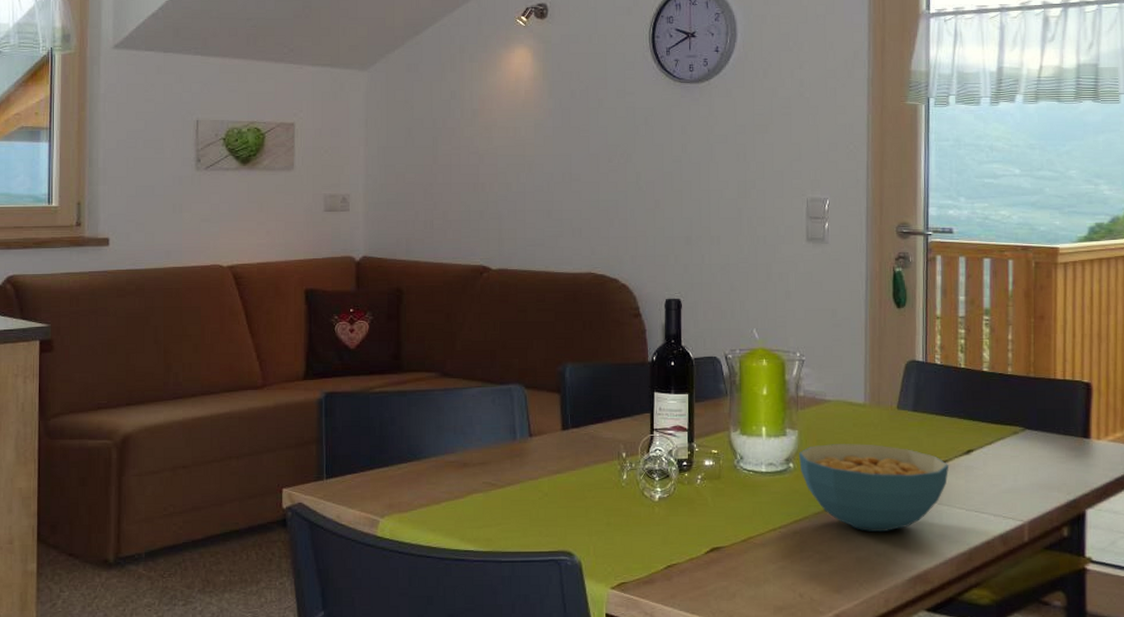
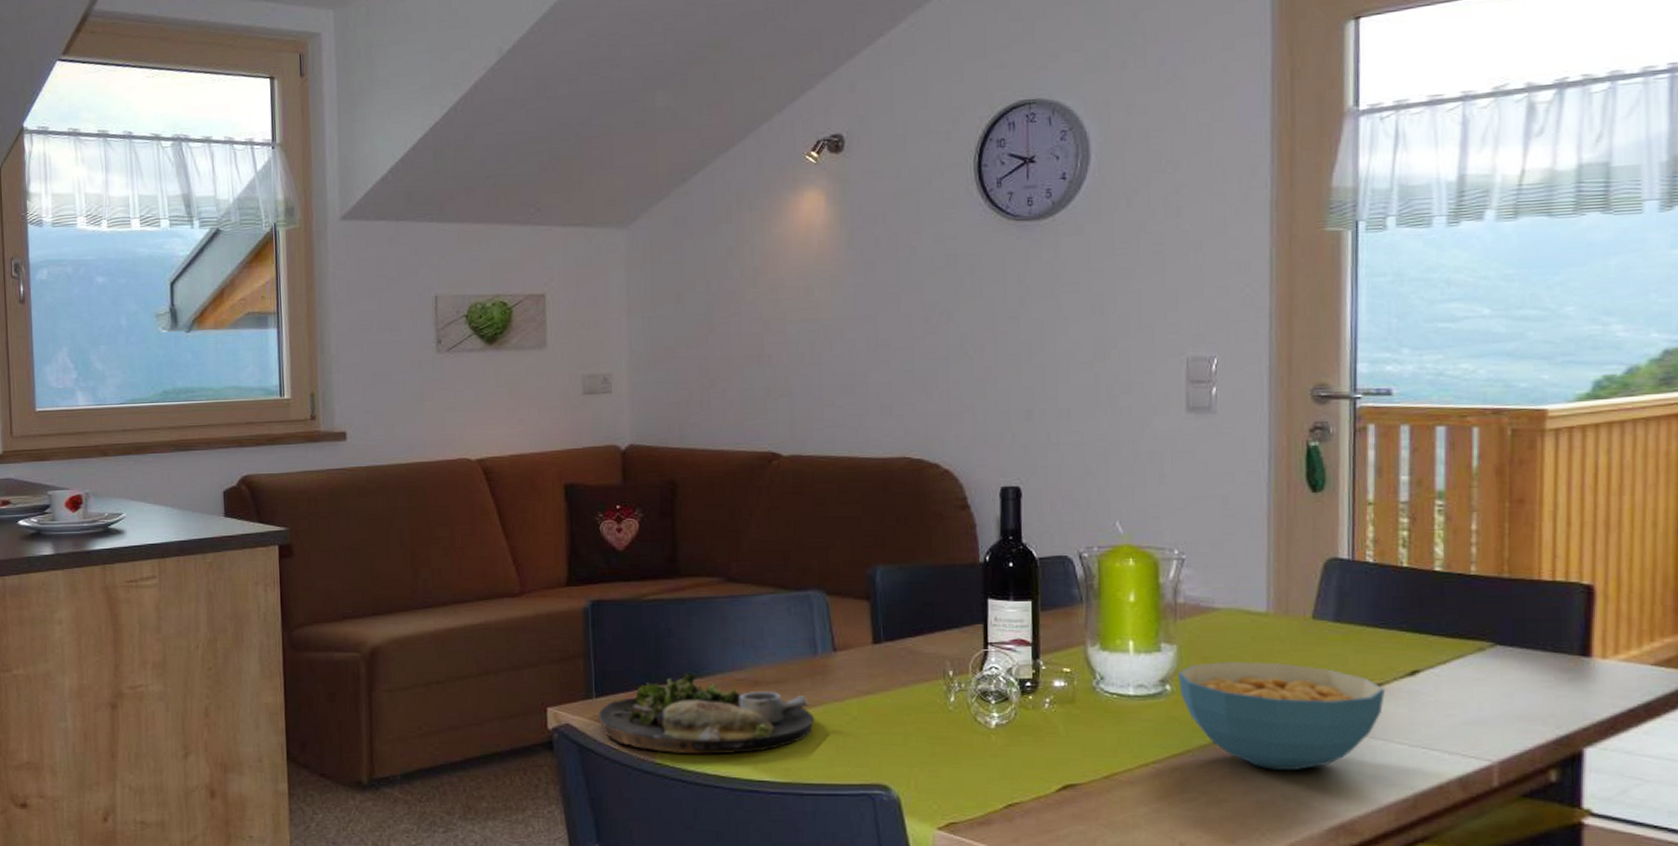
dinner plate: none [327,455,513,529] -> present [597,672,815,755]

